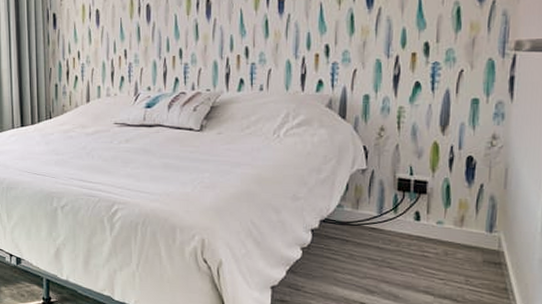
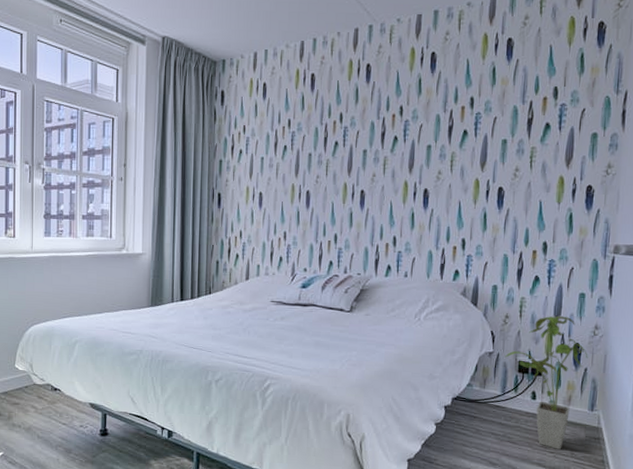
house plant: none [381,125,485,276] -> present [505,315,588,449]

